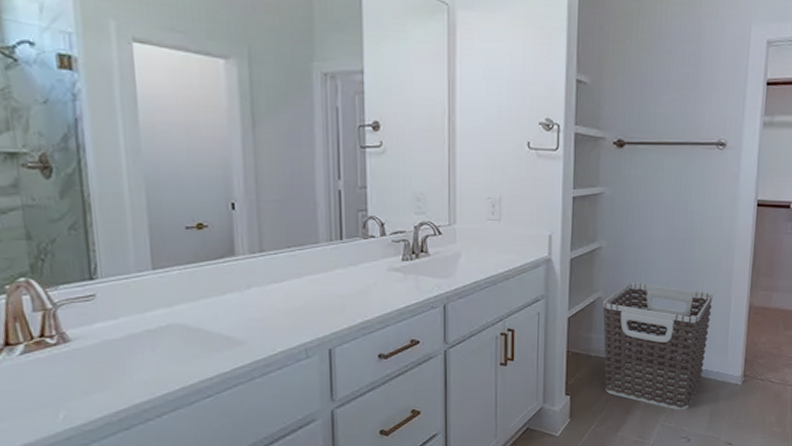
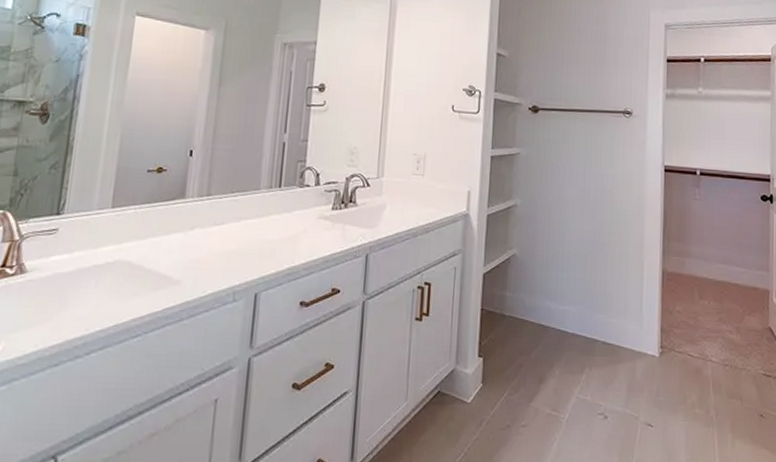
clothes hamper: present [602,283,713,410] -> none [517,241,625,382]

